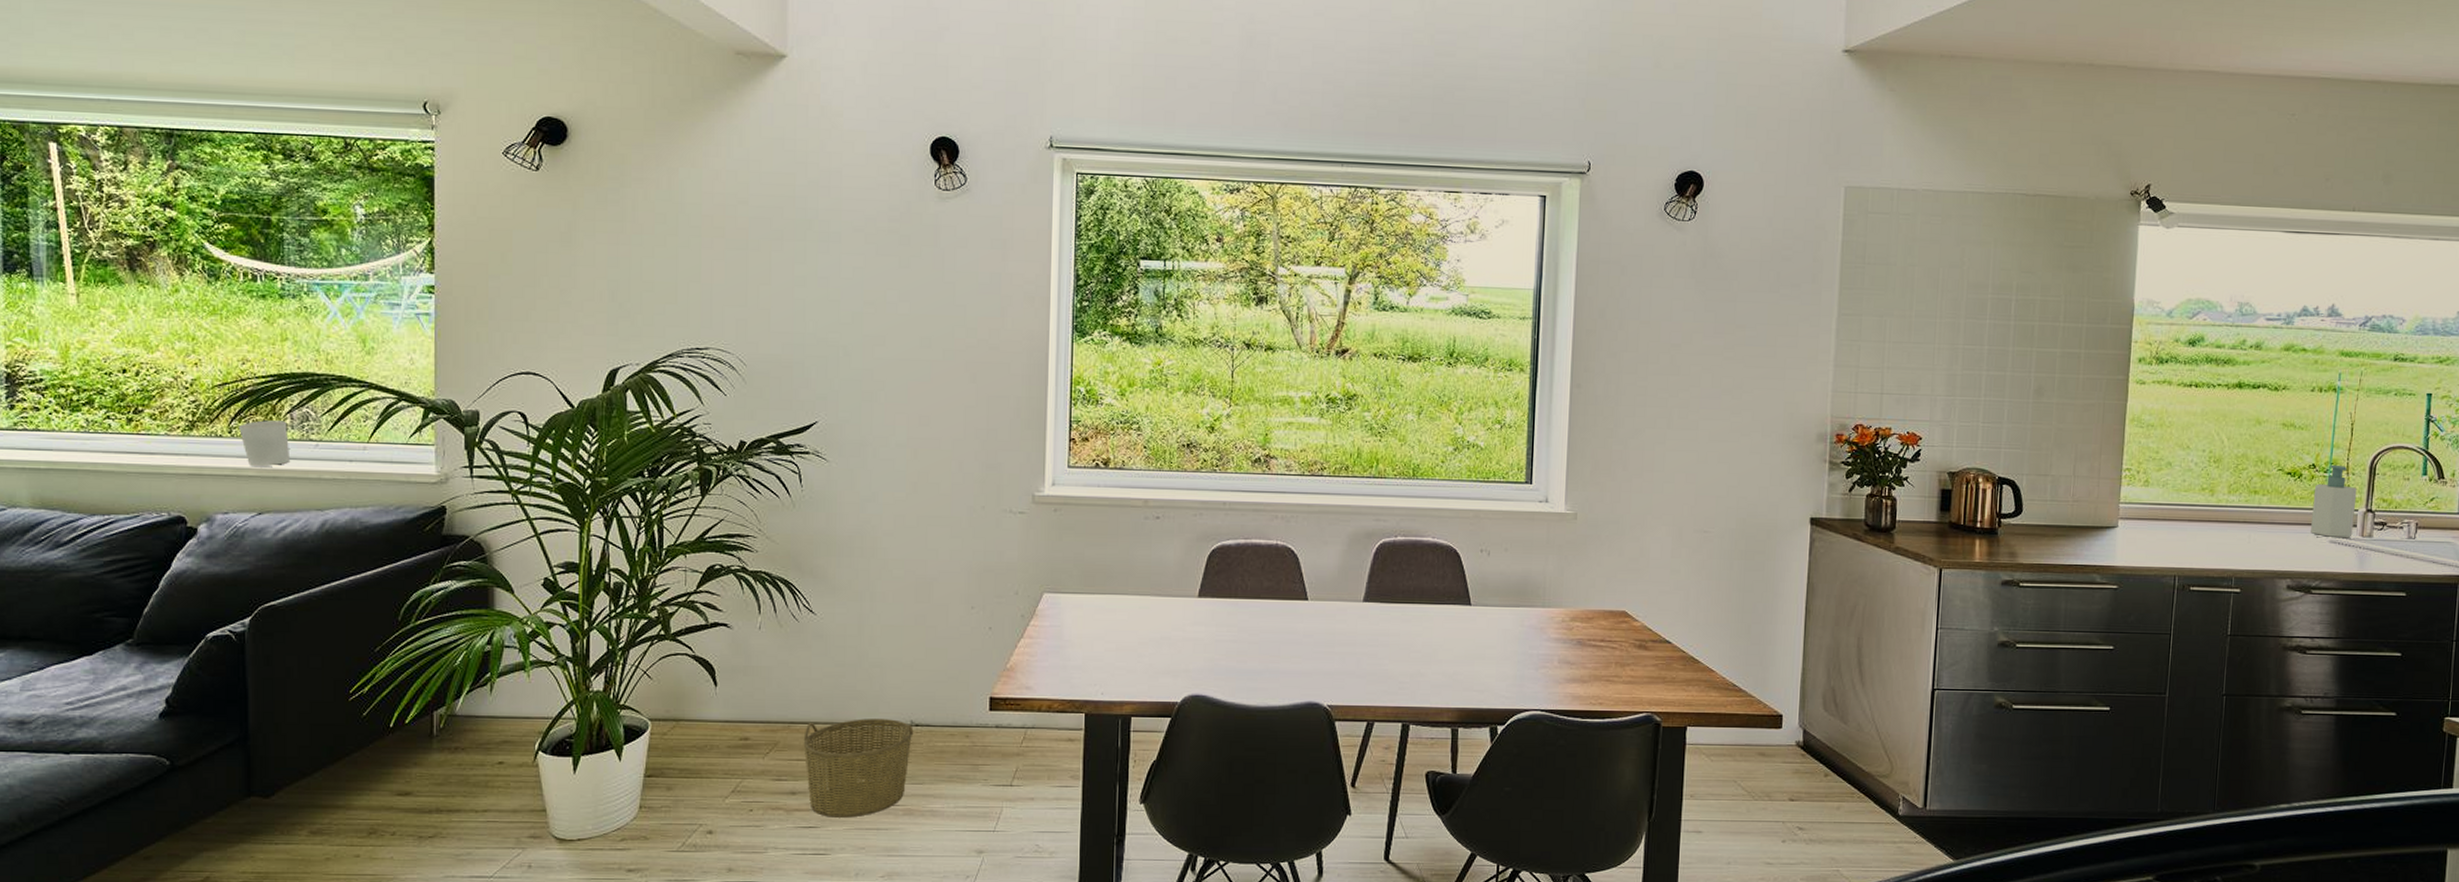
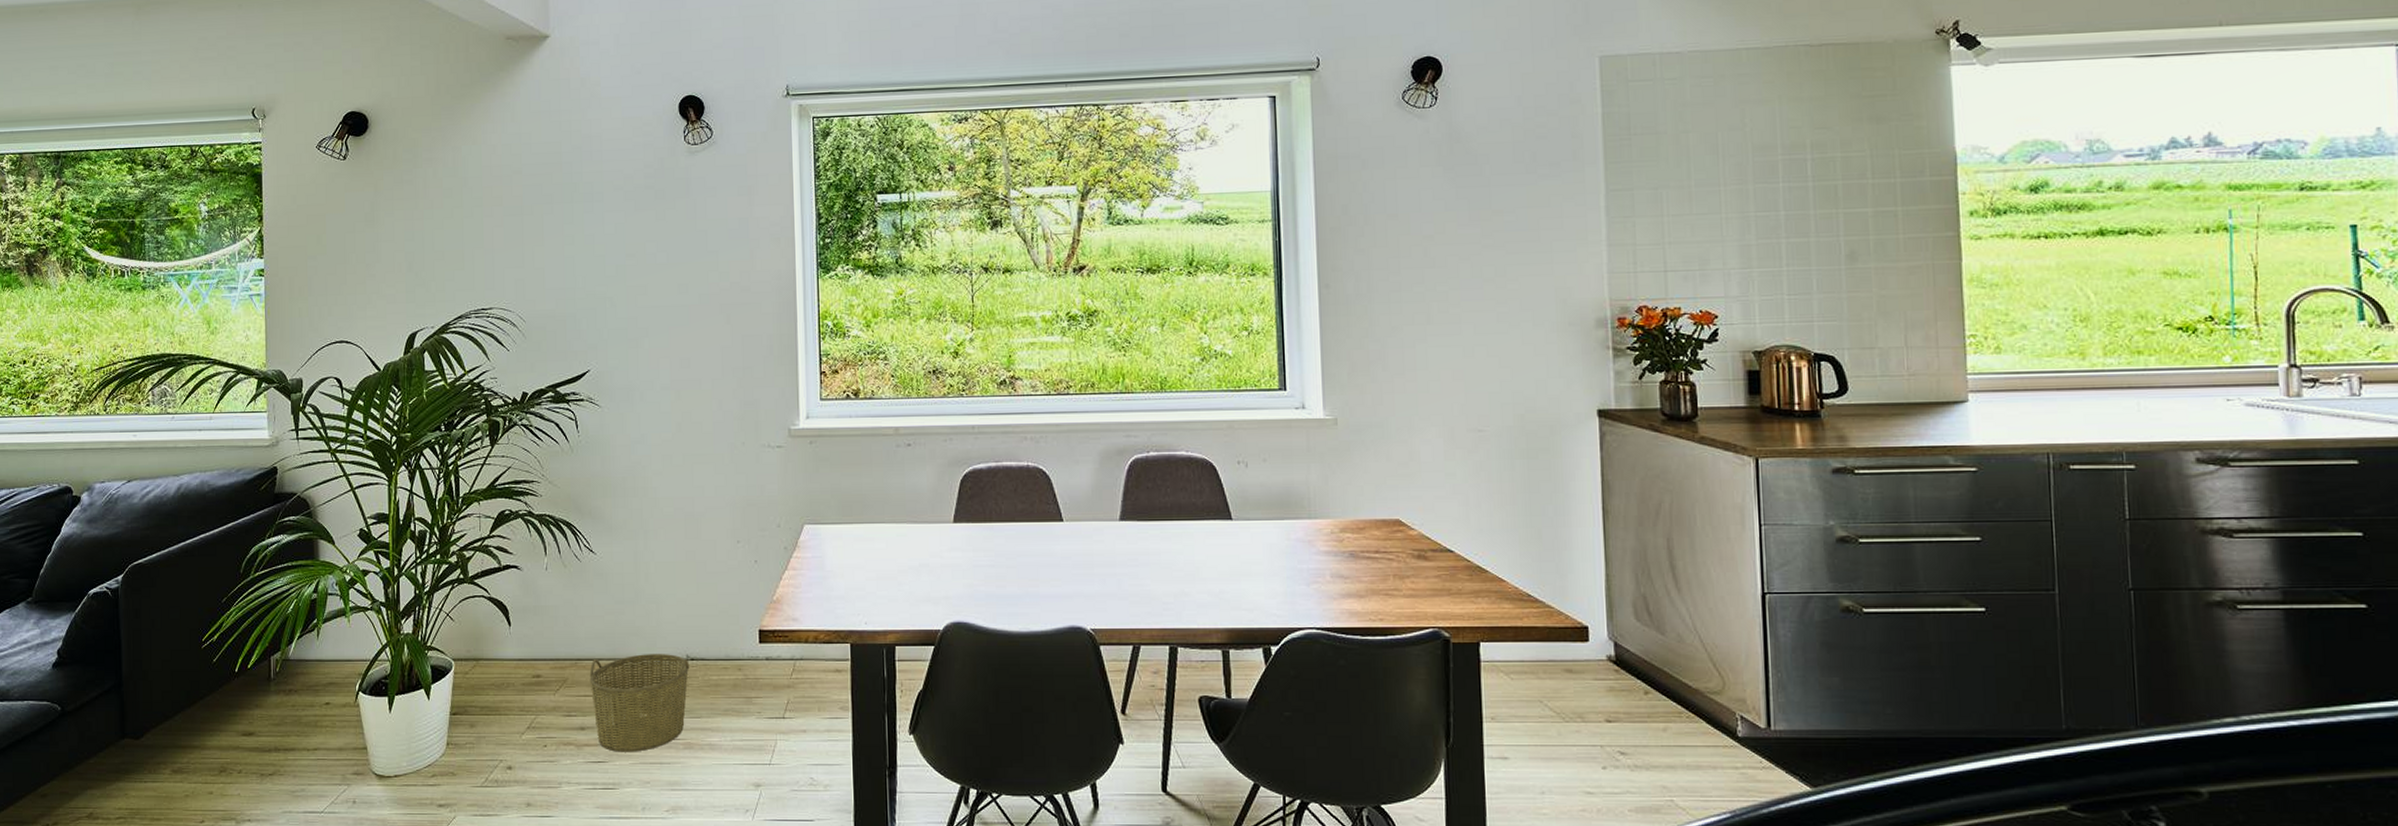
candle holder: present [238,420,289,468] -> none [111,397,151,440]
soap bottle: present [2311,464,2357,539] -> none [2215,315,2275,400]

